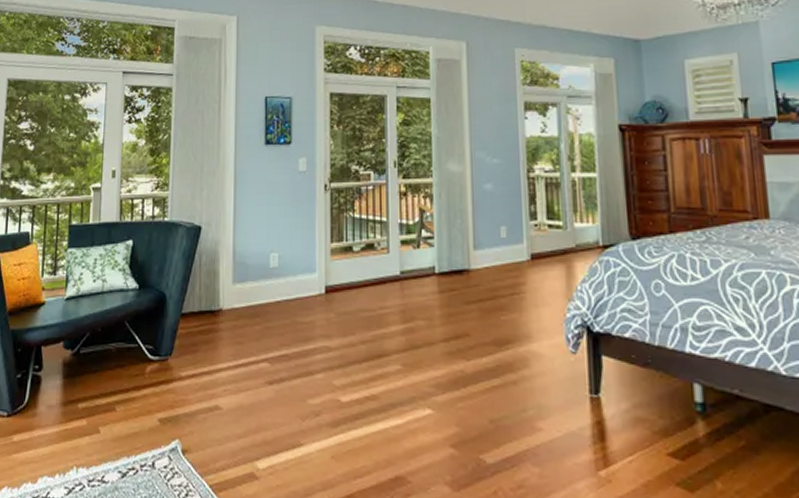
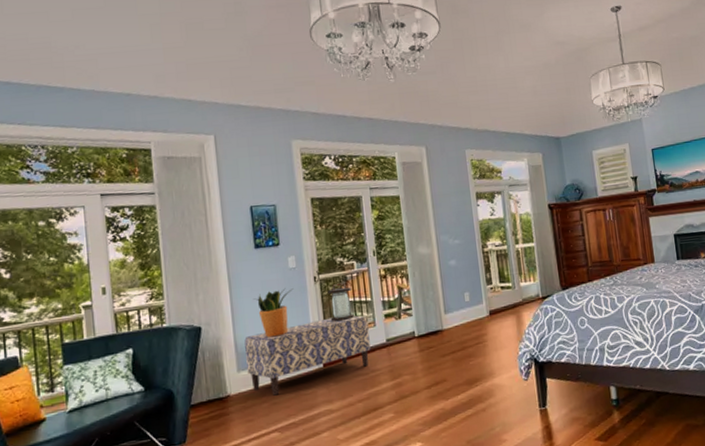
bench: none [243,235,381,318] -> present [244,315,371,396]
potted plant: none [257,194,302,249] -> present [253,288,294,338]
lantern: none [338,195,366,240] -> present [327,282,354,322]

